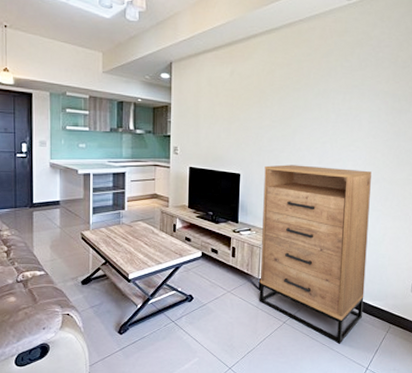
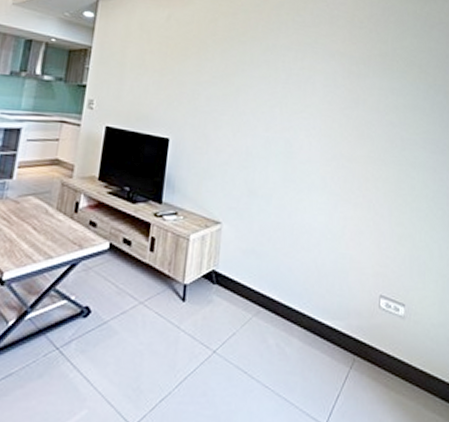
dresser: present [259,164,371,344] -> none [181,130,327,386]

